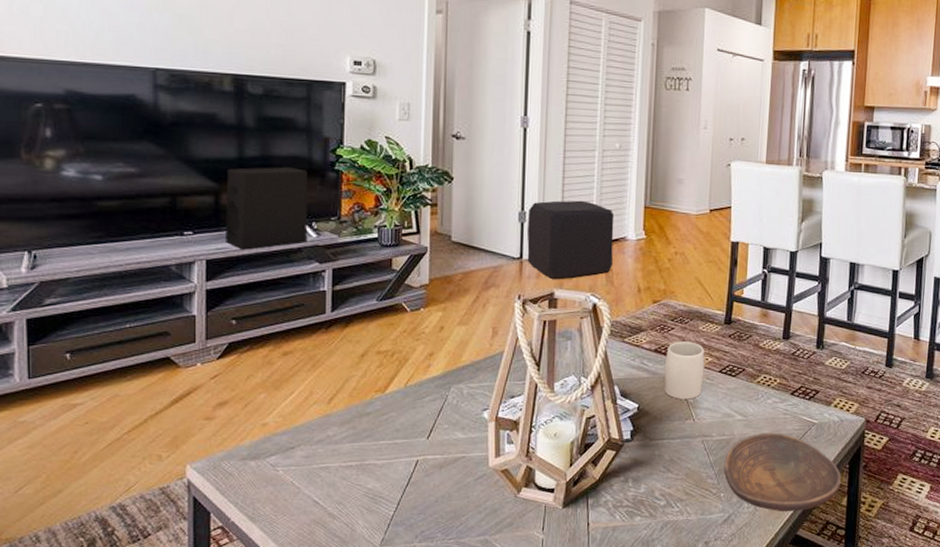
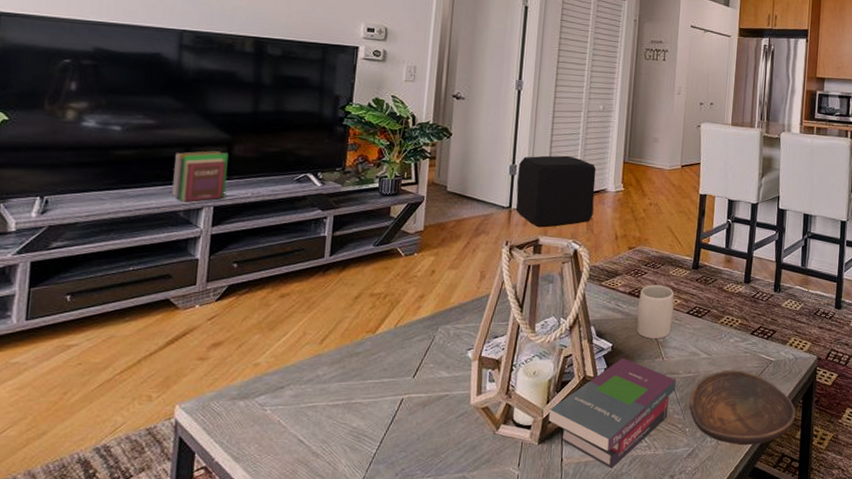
books: none [161,200,217,256] -> present [172,151,229,202]
speaker: present [226,166,308,250] -> none [234,121,318,197]
books: none [572,419,709,534] -> present [548,358,676,469]

